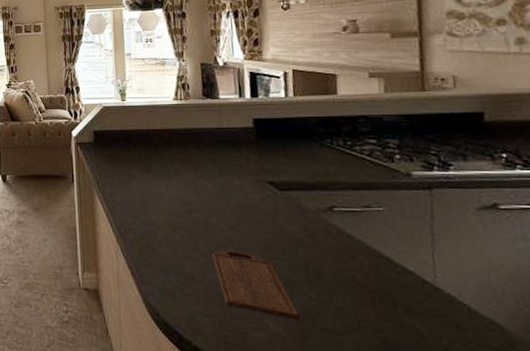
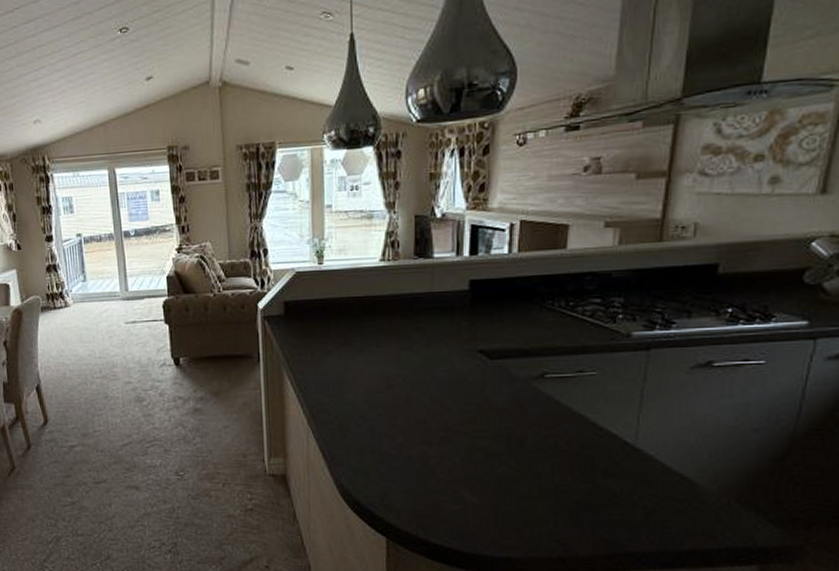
cutting board: present [212,249,301,320] -> none [412,424,498,489]

